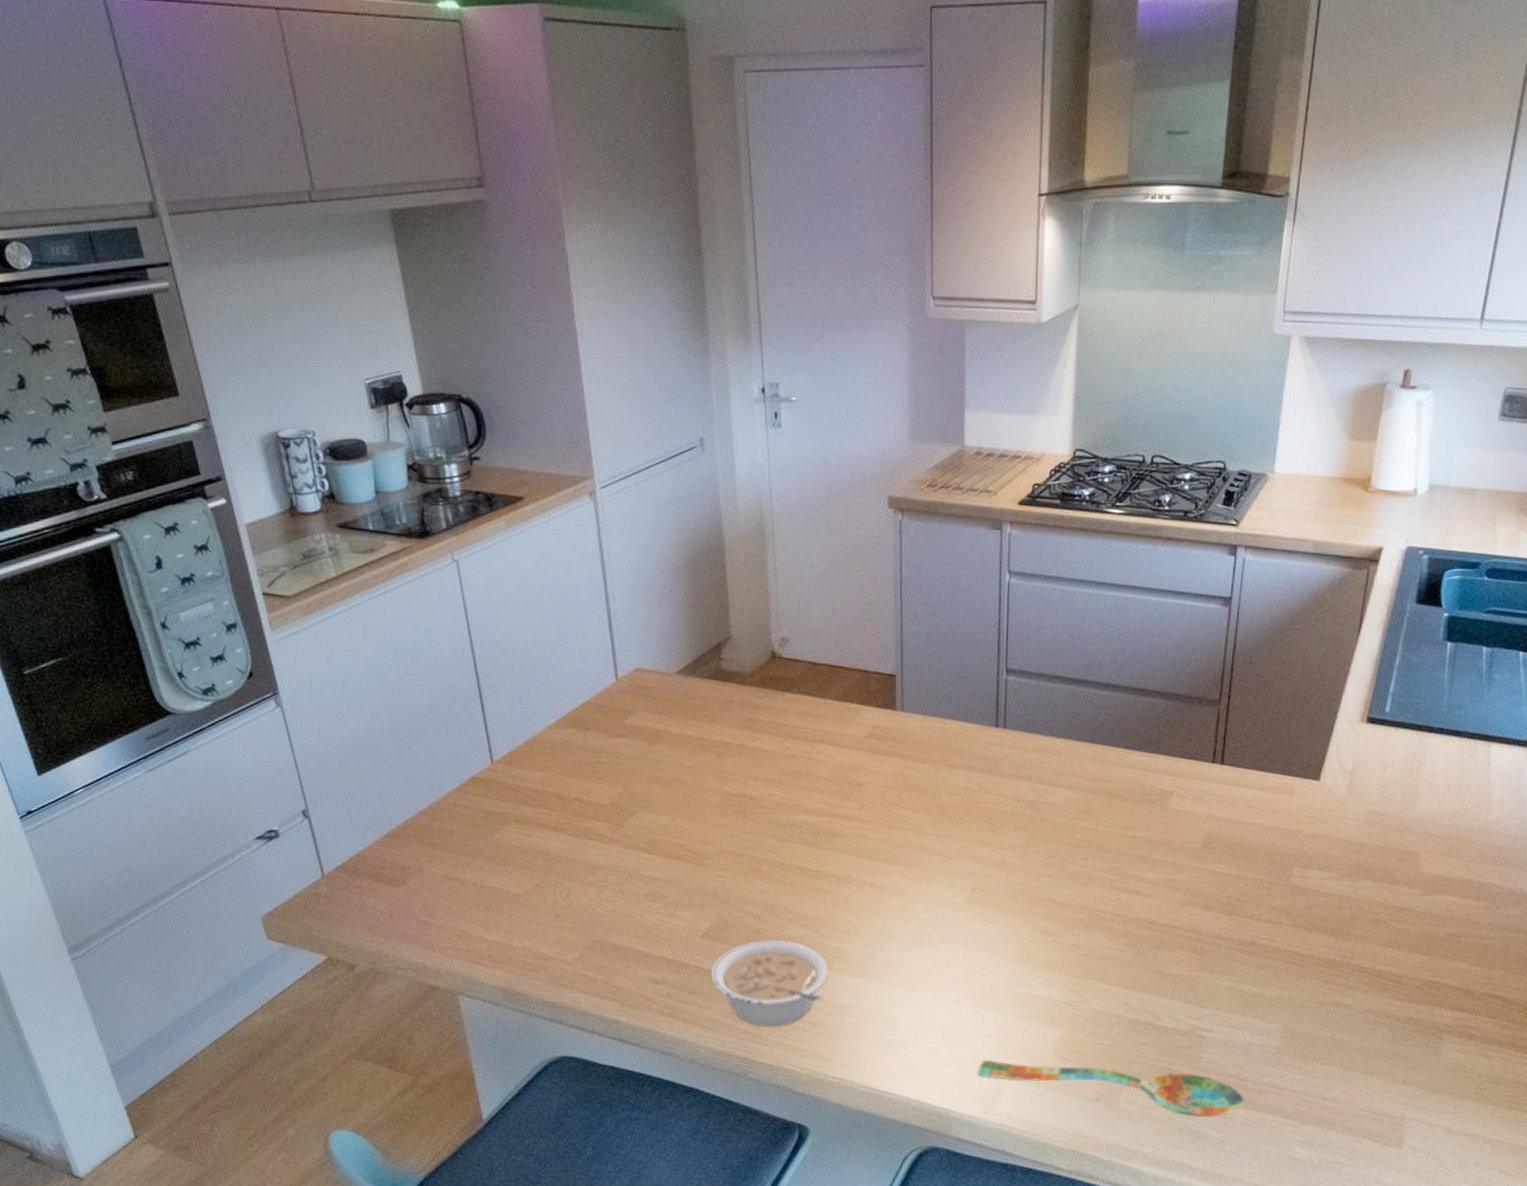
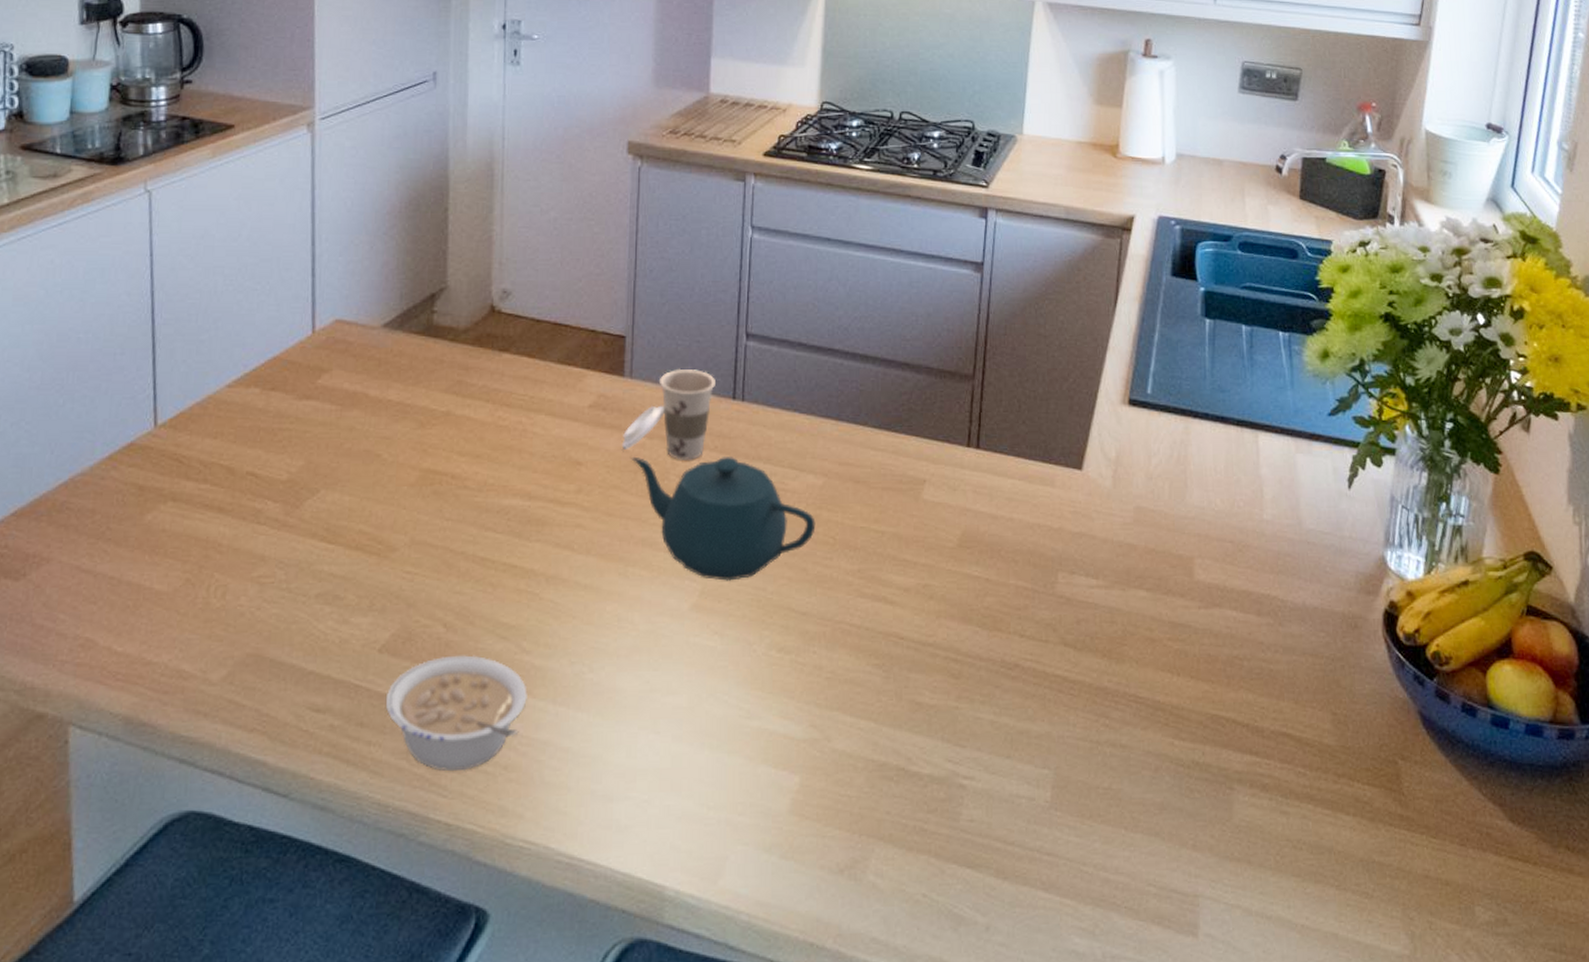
cup: none [897,701,980,780] -> present [621,368,717,460]
teapot: none [907,775,1073,879] -> present [632,455,816,581]
spoon: present [978,1060,1244,1117] -> none [700,817,1013,895]

